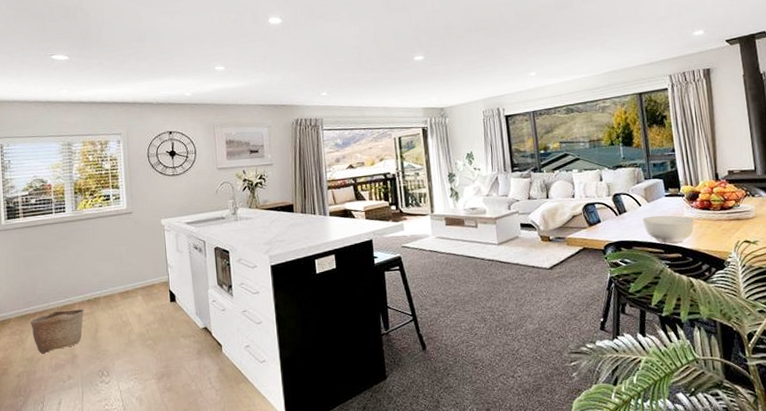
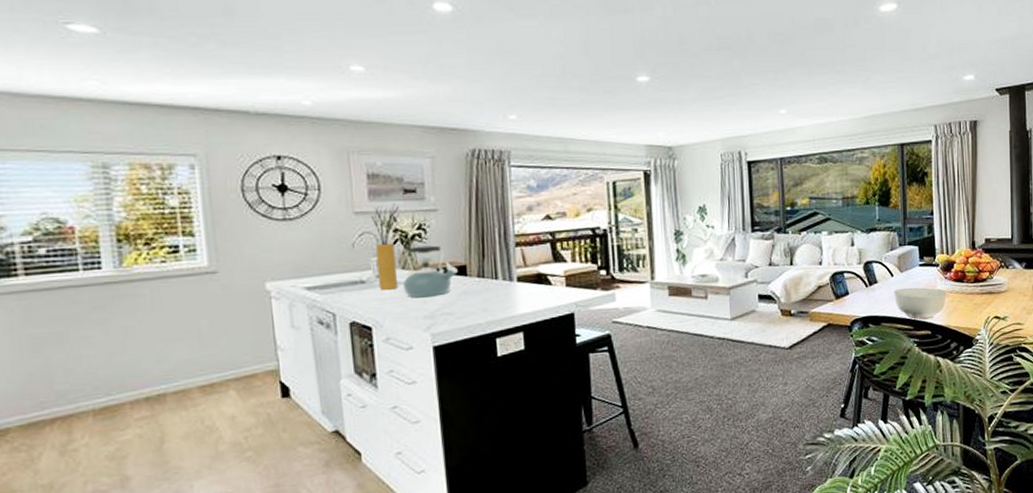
basket: present [29,309,85,354] -> none [44,410,141,478]
vase: none [229,160,247,225] -> present [372,202,399,291]
kettle: none [250,190,287,230] -> present [403,245,458,298]

